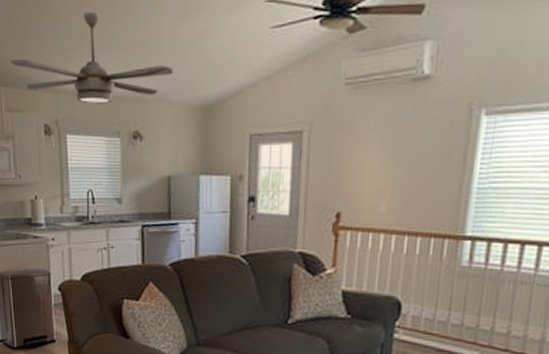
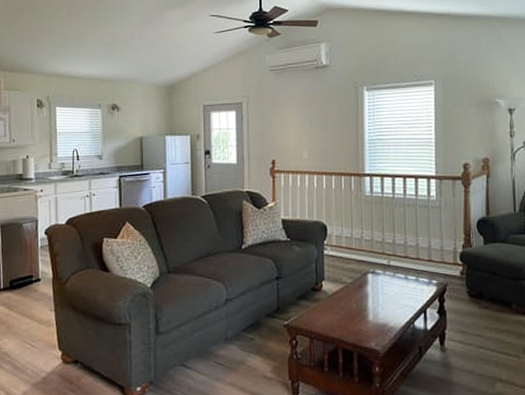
ceiling fan: present [11,11,174,104] -> none [10,19,143,84]

